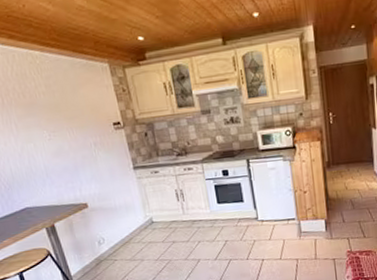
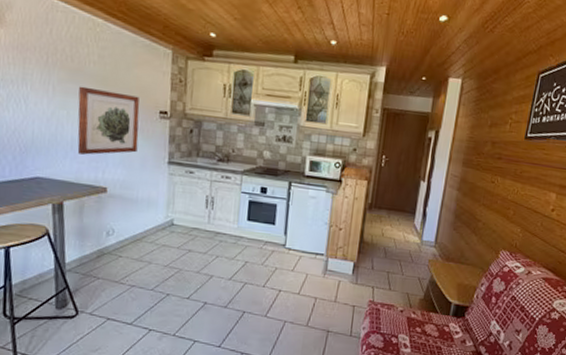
wall art: none [37,114,104,179] -> present [77,86,140,155]

